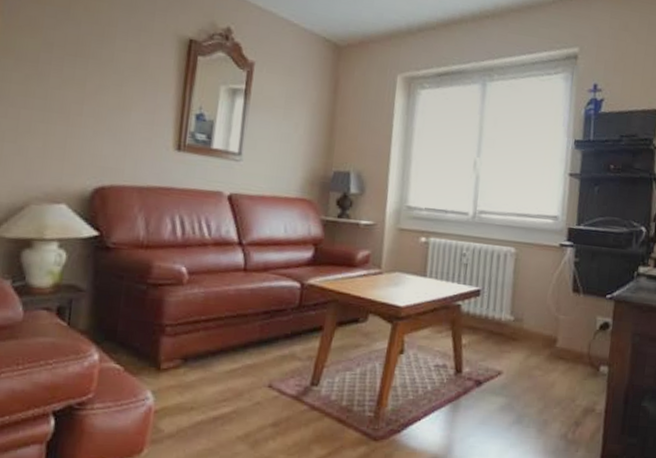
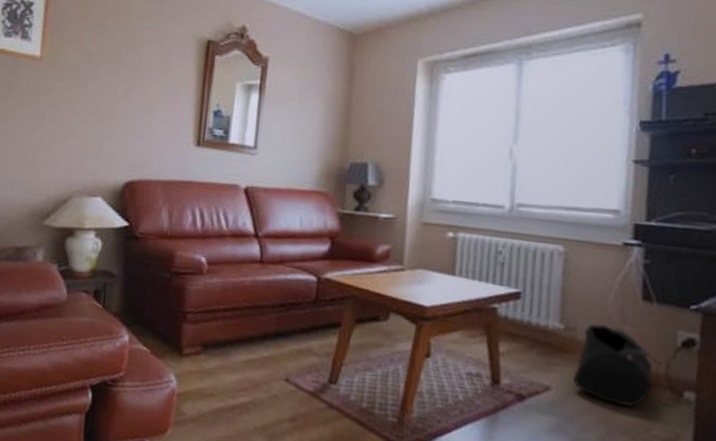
bag: none [519,314,585,383] -> present [573,324,661,407]

